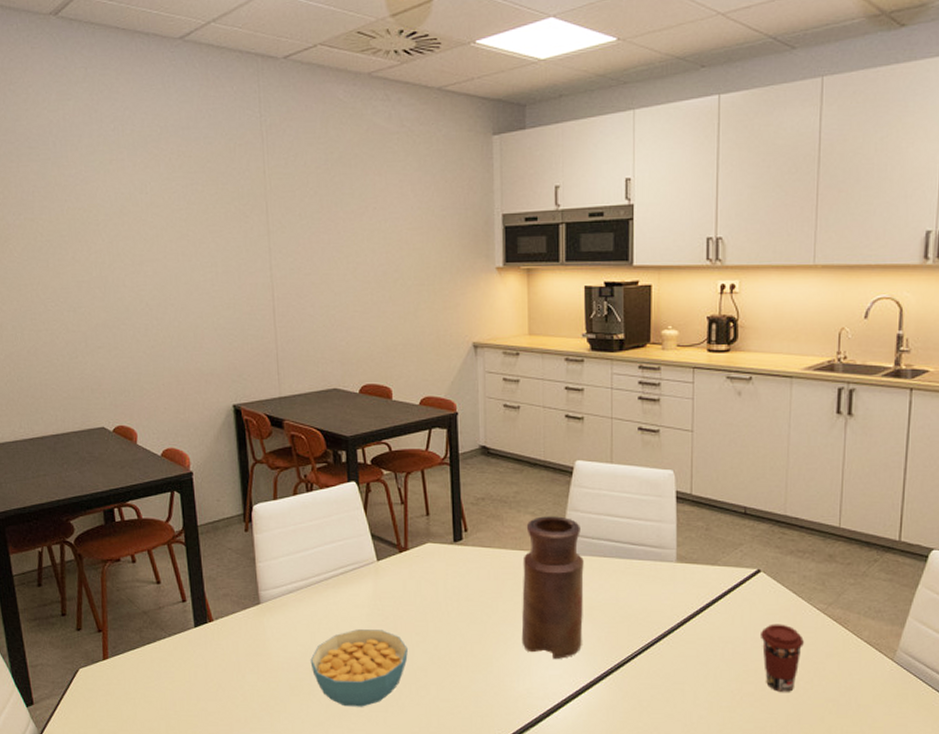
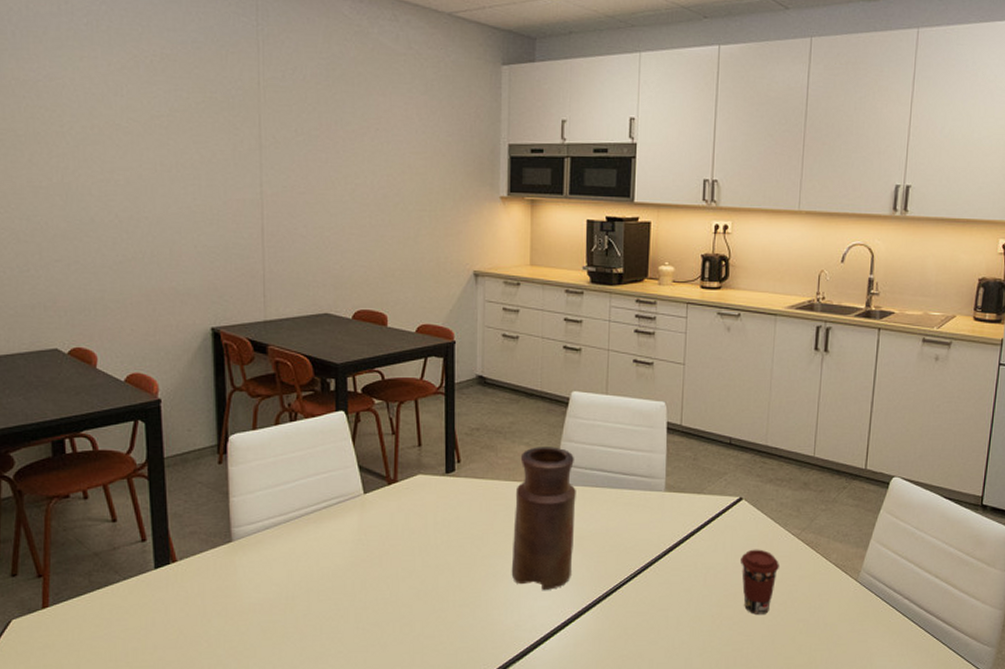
cereal bowl: present [310,629,408,707] -> none [286,566,392,649]

